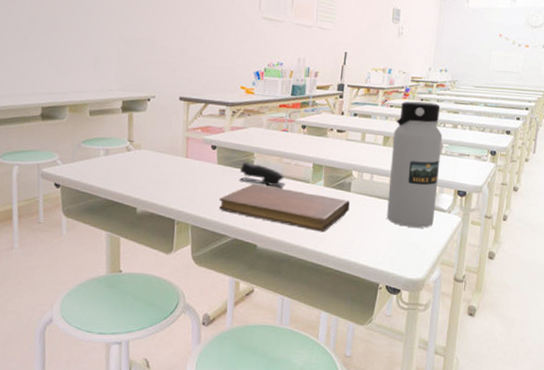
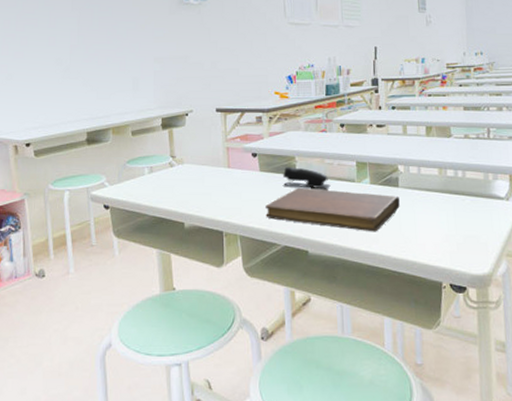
water bottle: present [387,101,443,228] -> none [436,87,492,219]

